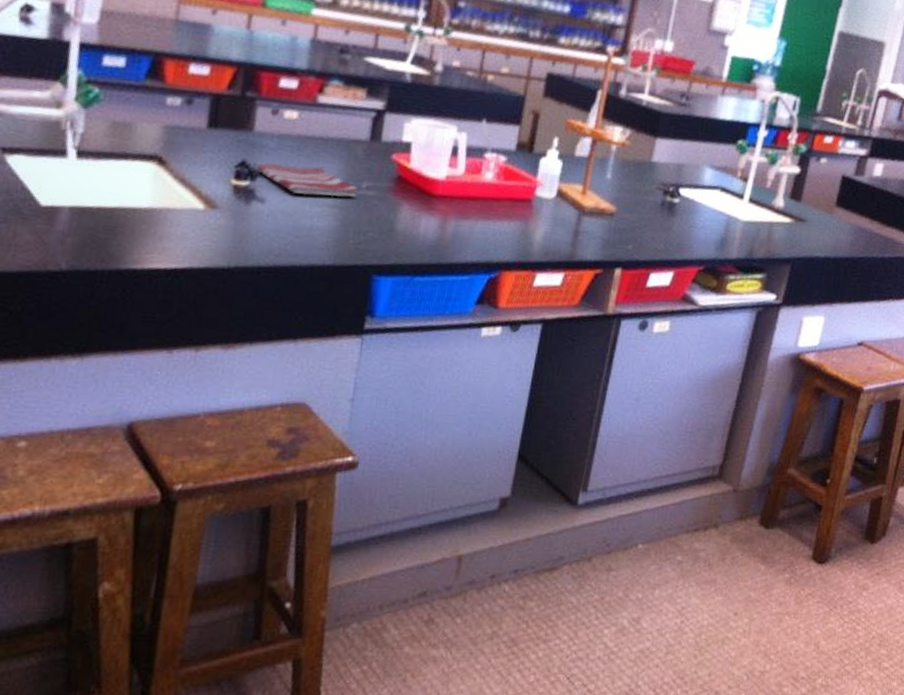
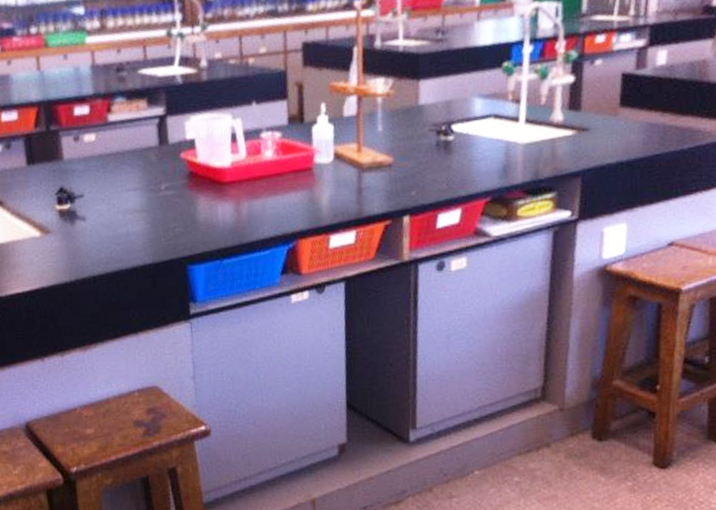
dish towel: present [256,162,358,198] -> none [73,178,159,207]

